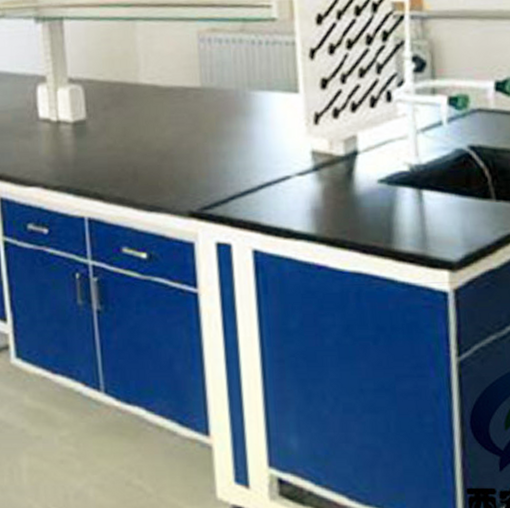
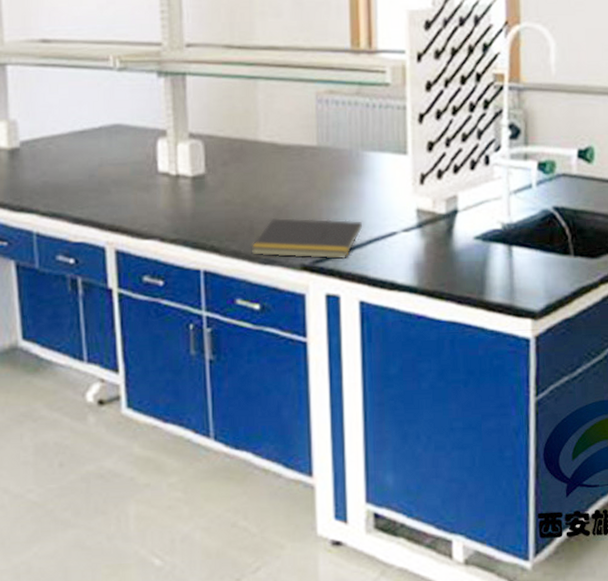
notepad: none [135,163,253,206] -> present [251,218,363,260]

